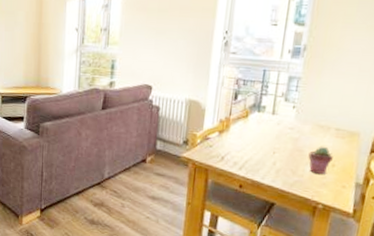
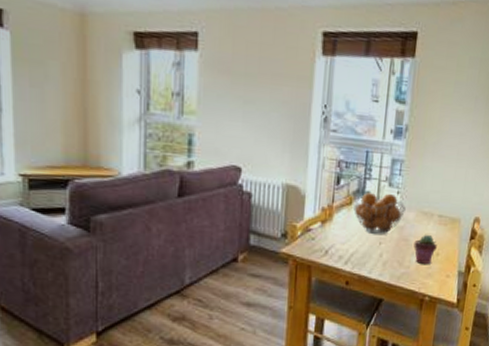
fruit basket: none [248,107,301,145] -> present [352,193,406,234]

